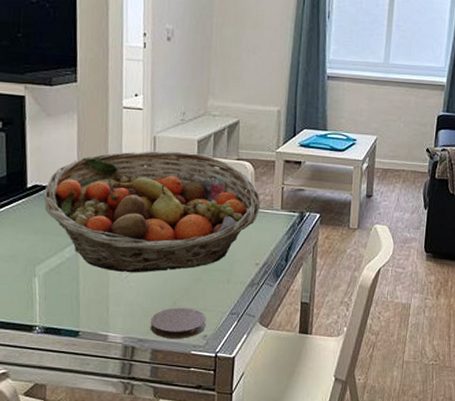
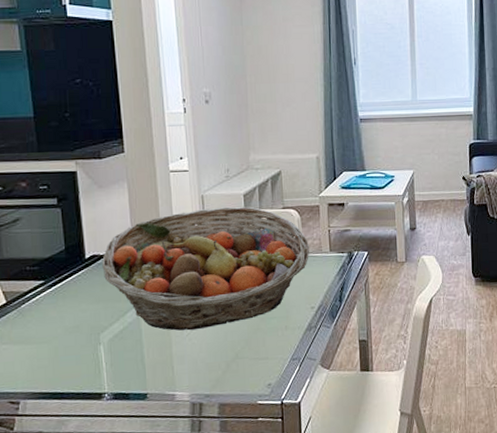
coaster: present [150,308,206,339] -> none [215,358,269,392]

